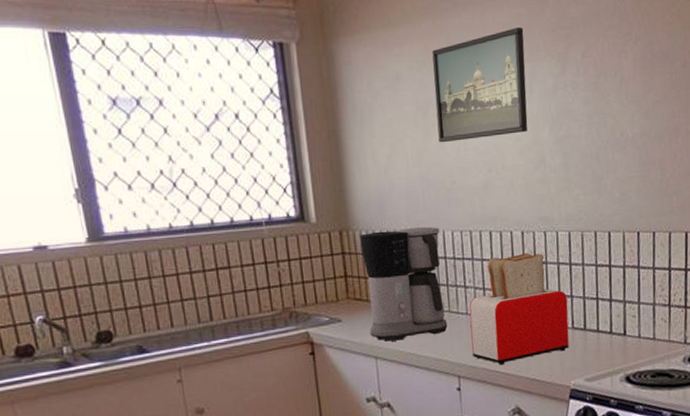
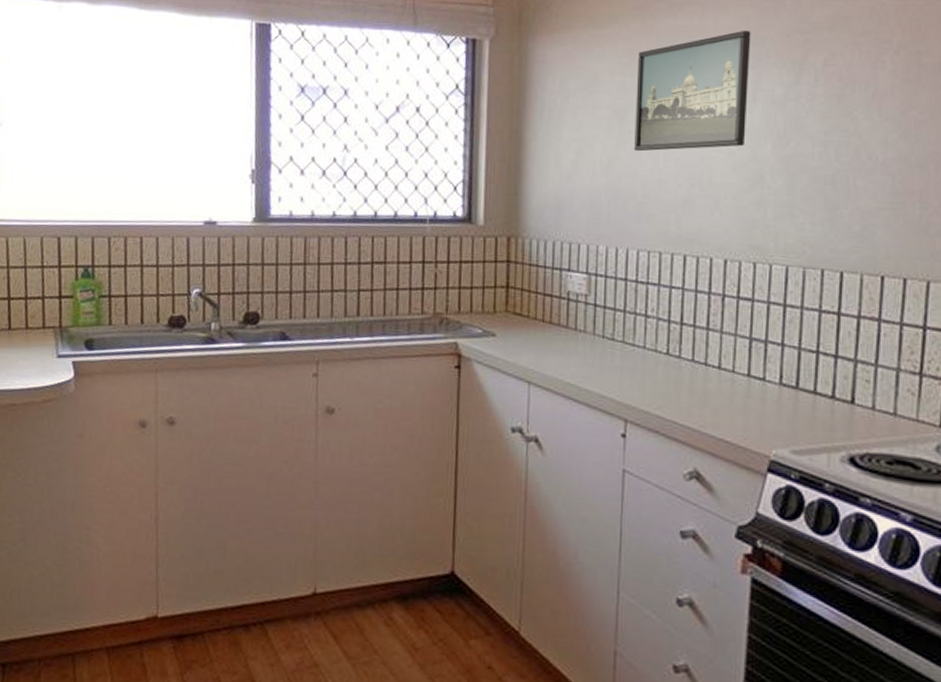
coffee maker: present [360,226,448,341] -> none [526,241,622,367]
toaster: present [469,253,569,365] -> none [646,285,776,416]

